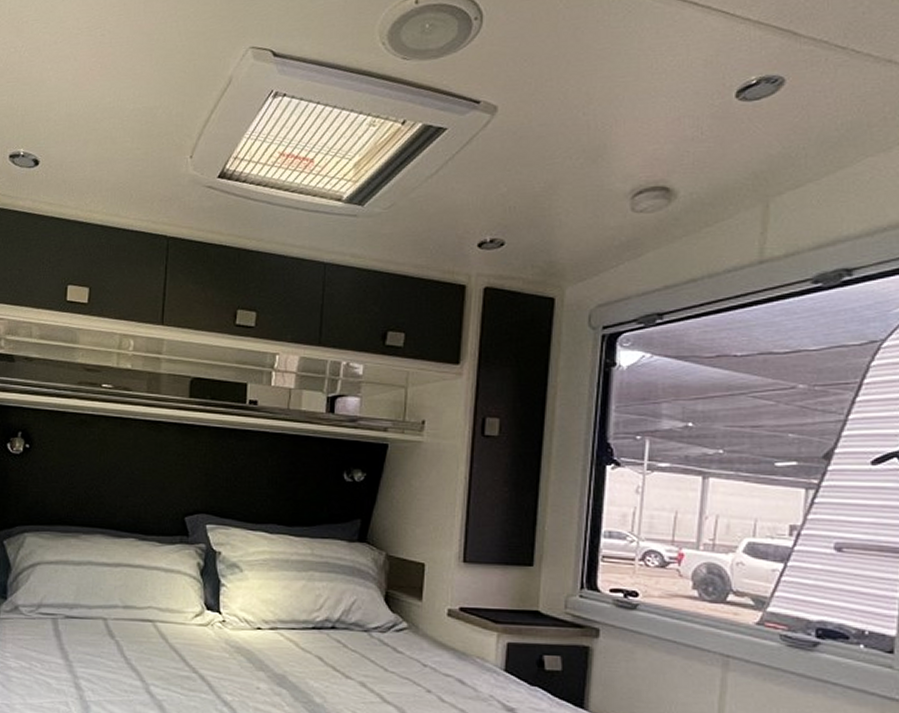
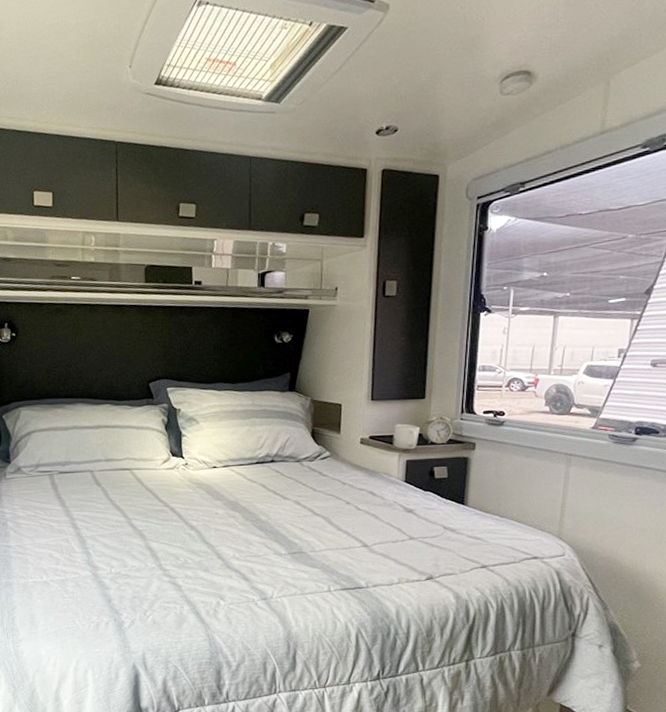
mug: none [490,595,525,630] -> present [393,423,420,450]
alarm clock: none [527,584,570,627] -> present [421,412,453,445]

